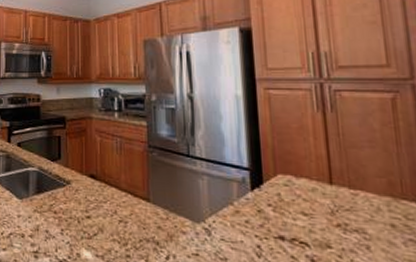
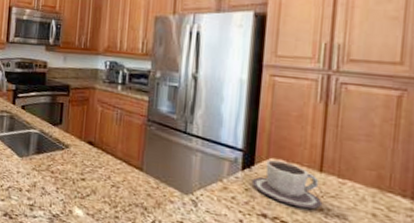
cup: none [263,177,339,226] -> present [251,160,323,209]

